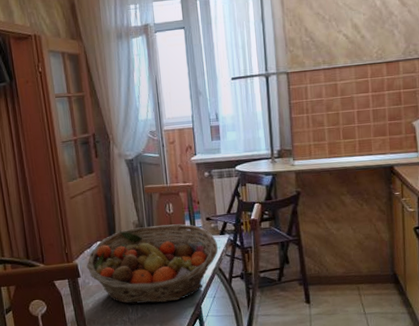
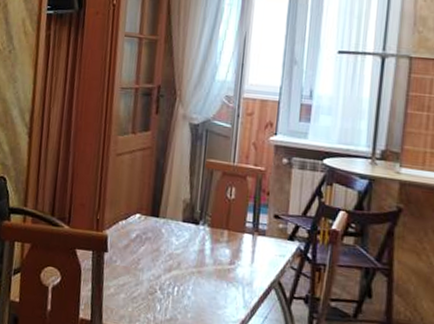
fruit basket: present [86,224,218,304] -> none [117,207,283,310]

